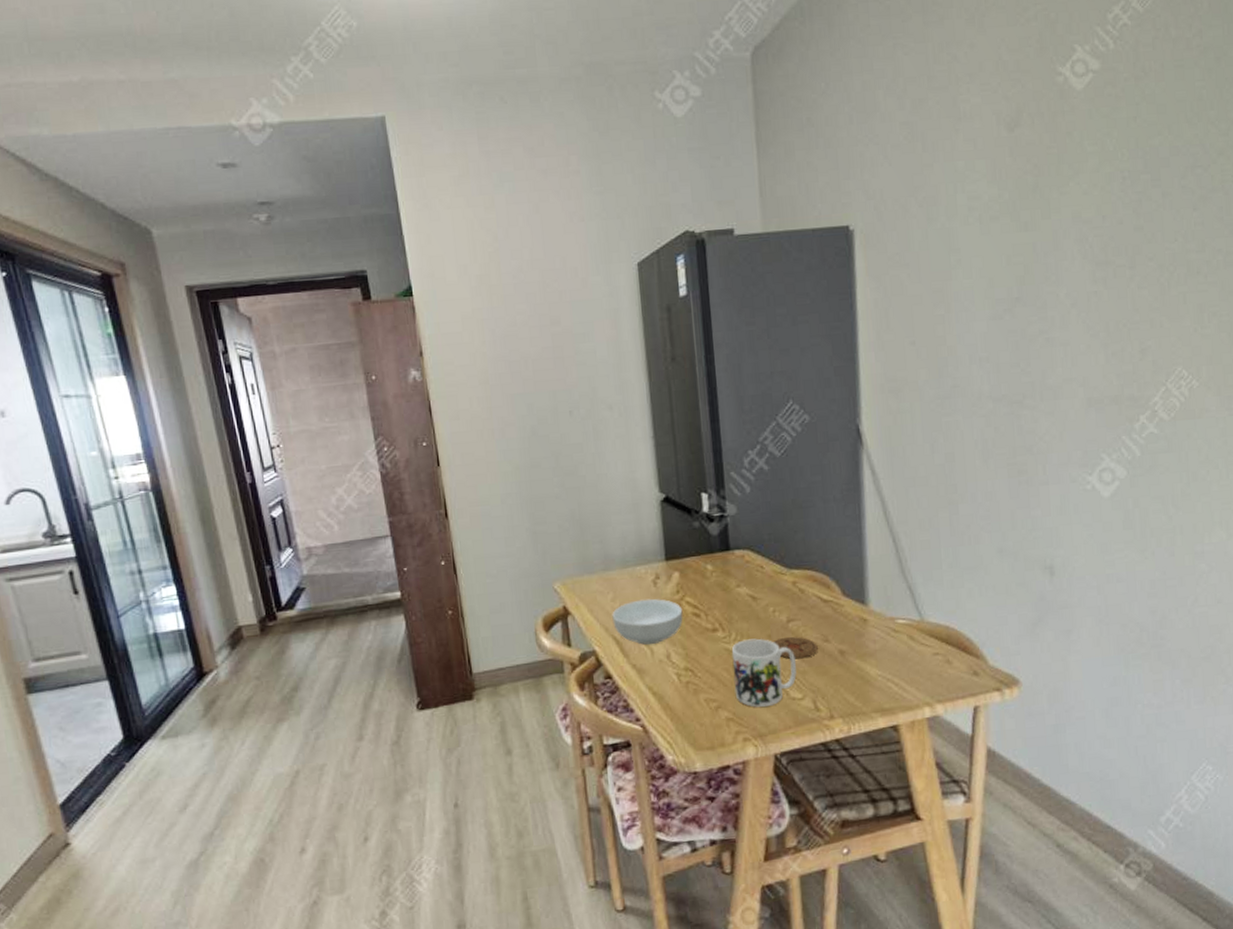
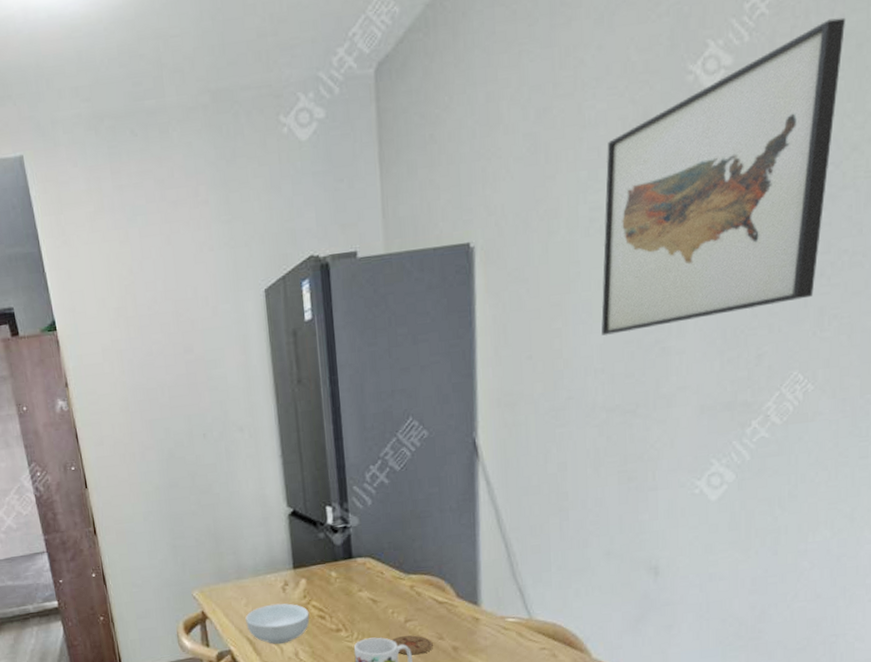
wall art: none [982,32,1203,324] -> present [601,17,845,336]

